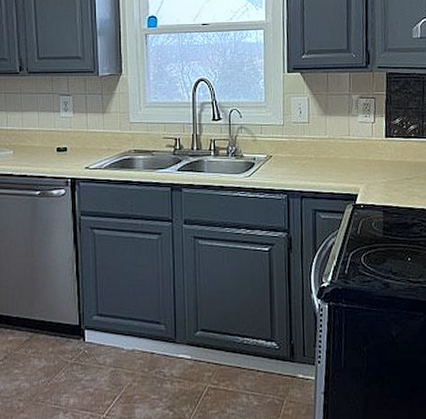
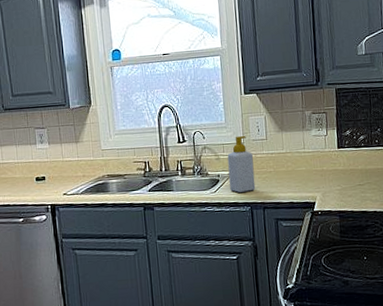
soap bottle: none [265,116,294,178] -> present [227,135,256,193]

